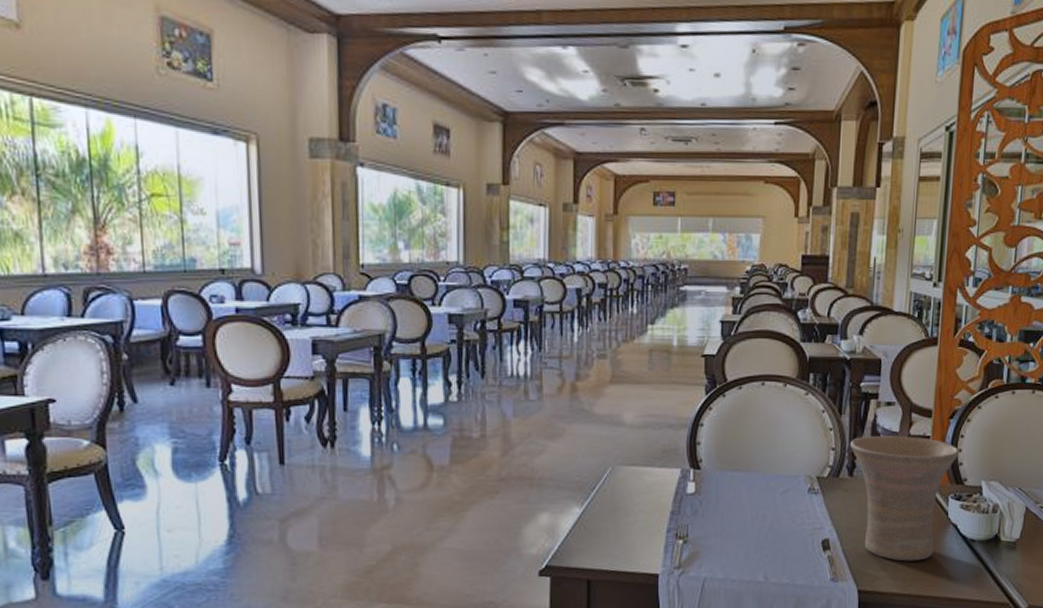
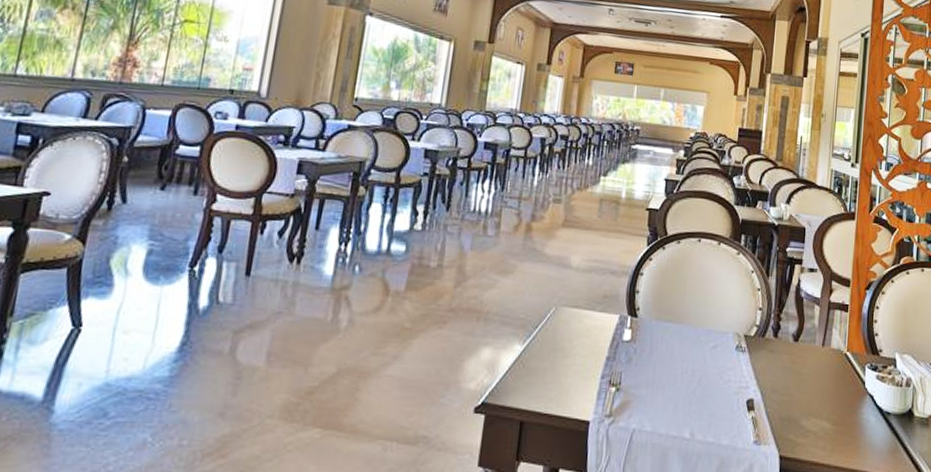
vase: present [850,435,960,562] -> none [776,299,876,430]

